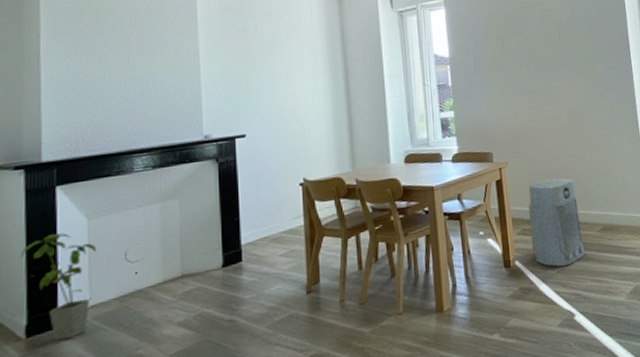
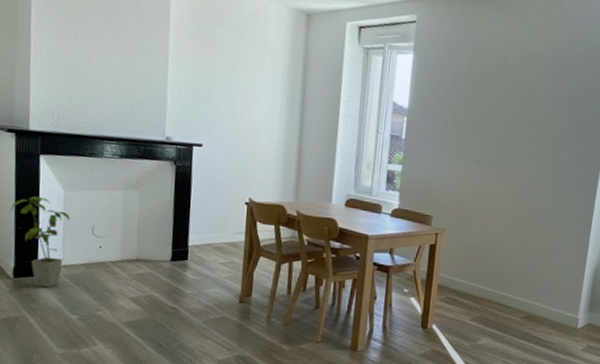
air purifier: present [528,178,585,267] -> none [452,254,508,342]

